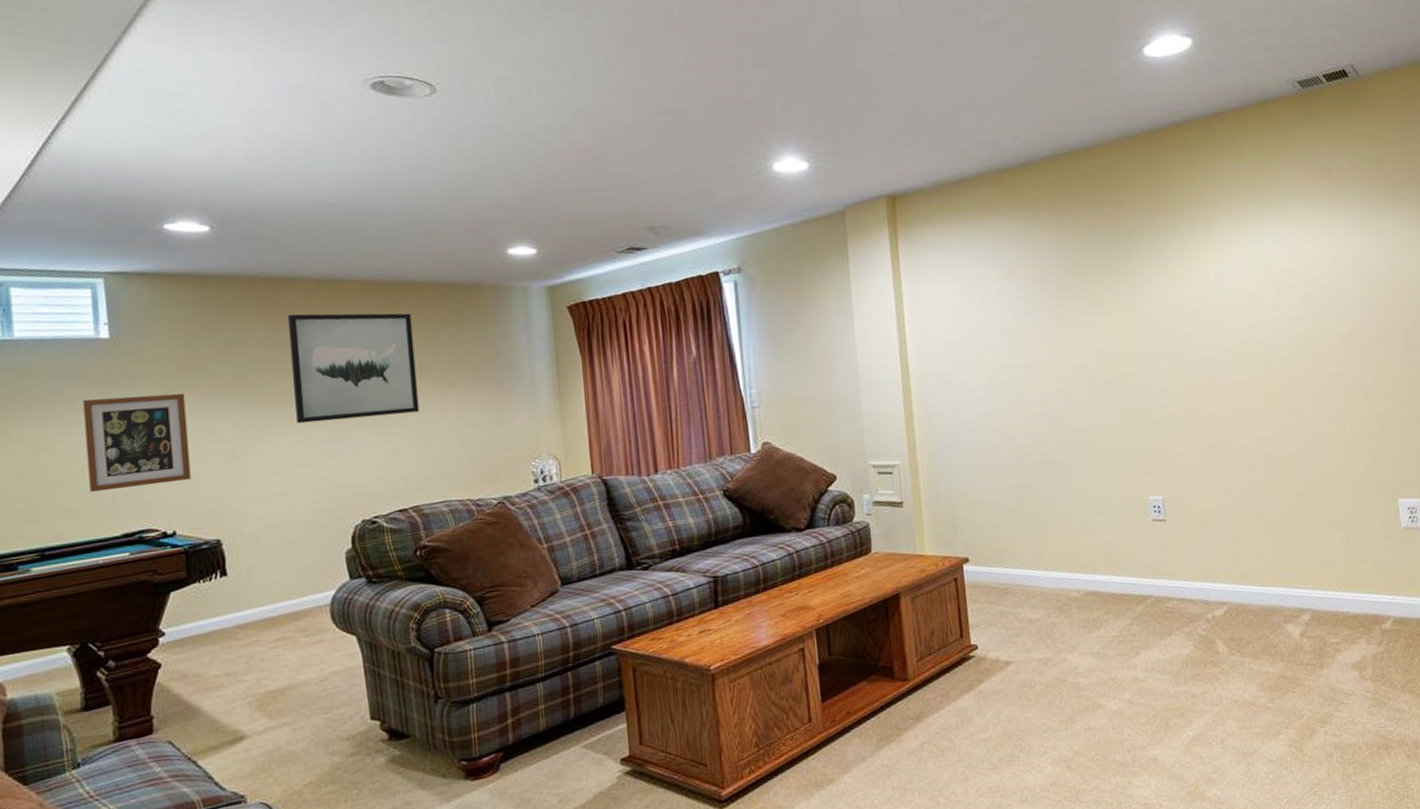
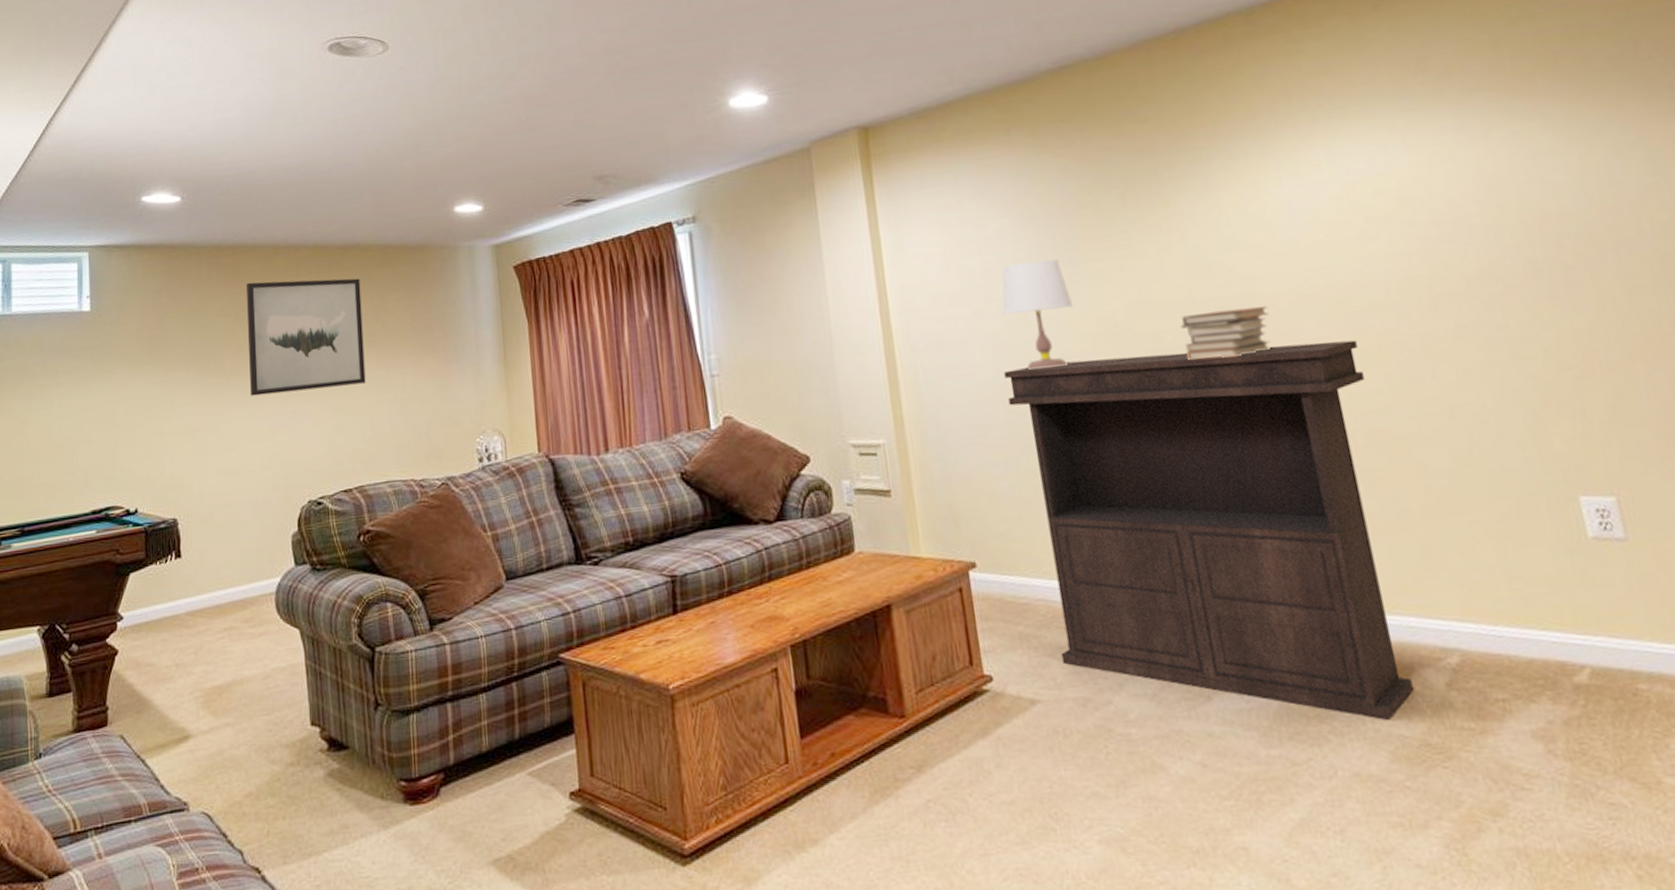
wall art: present [83,393,191,492] -> none [65,365,154,467]
console table: none [999,384,1278,663] -> present [1004,340,1414,721]
table lamp: none [1000,315,1056,405] -> present [1002,259,1074,370]
book stack: none [1136,357,1202,398] -> present [1180,306,1272,360]

